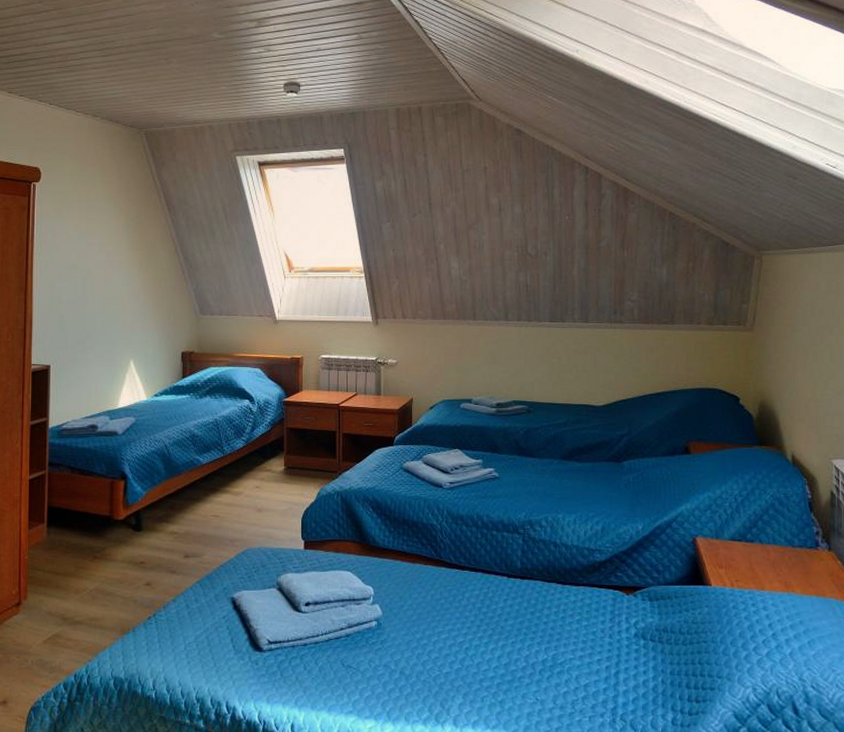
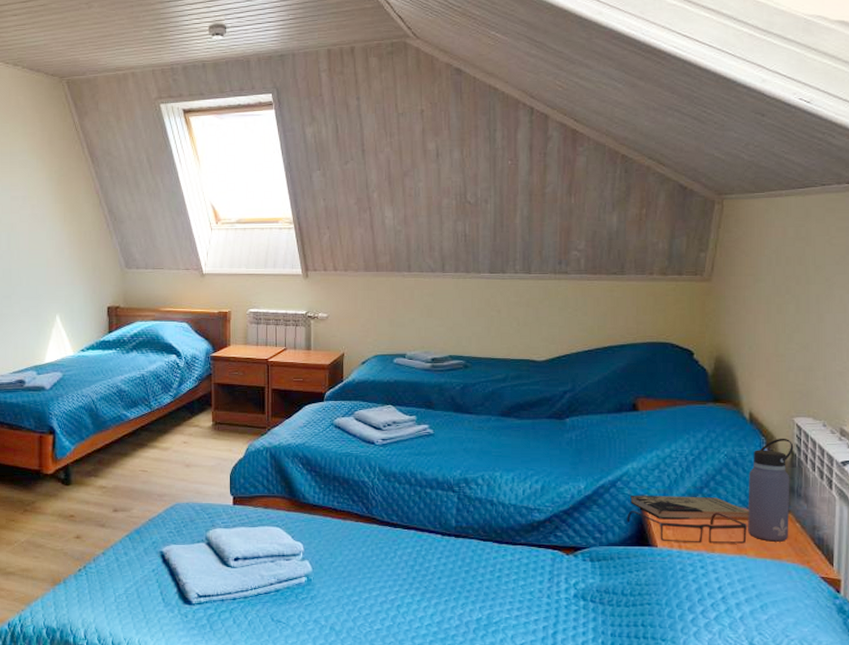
glasses: none [682,550,793,582] -> present [627,510,747,544]
book: none [685,535,795,560] -> present [630,496,749,521]
water bottle: none [793,479,833,579] -> present [748,438,794,542]

